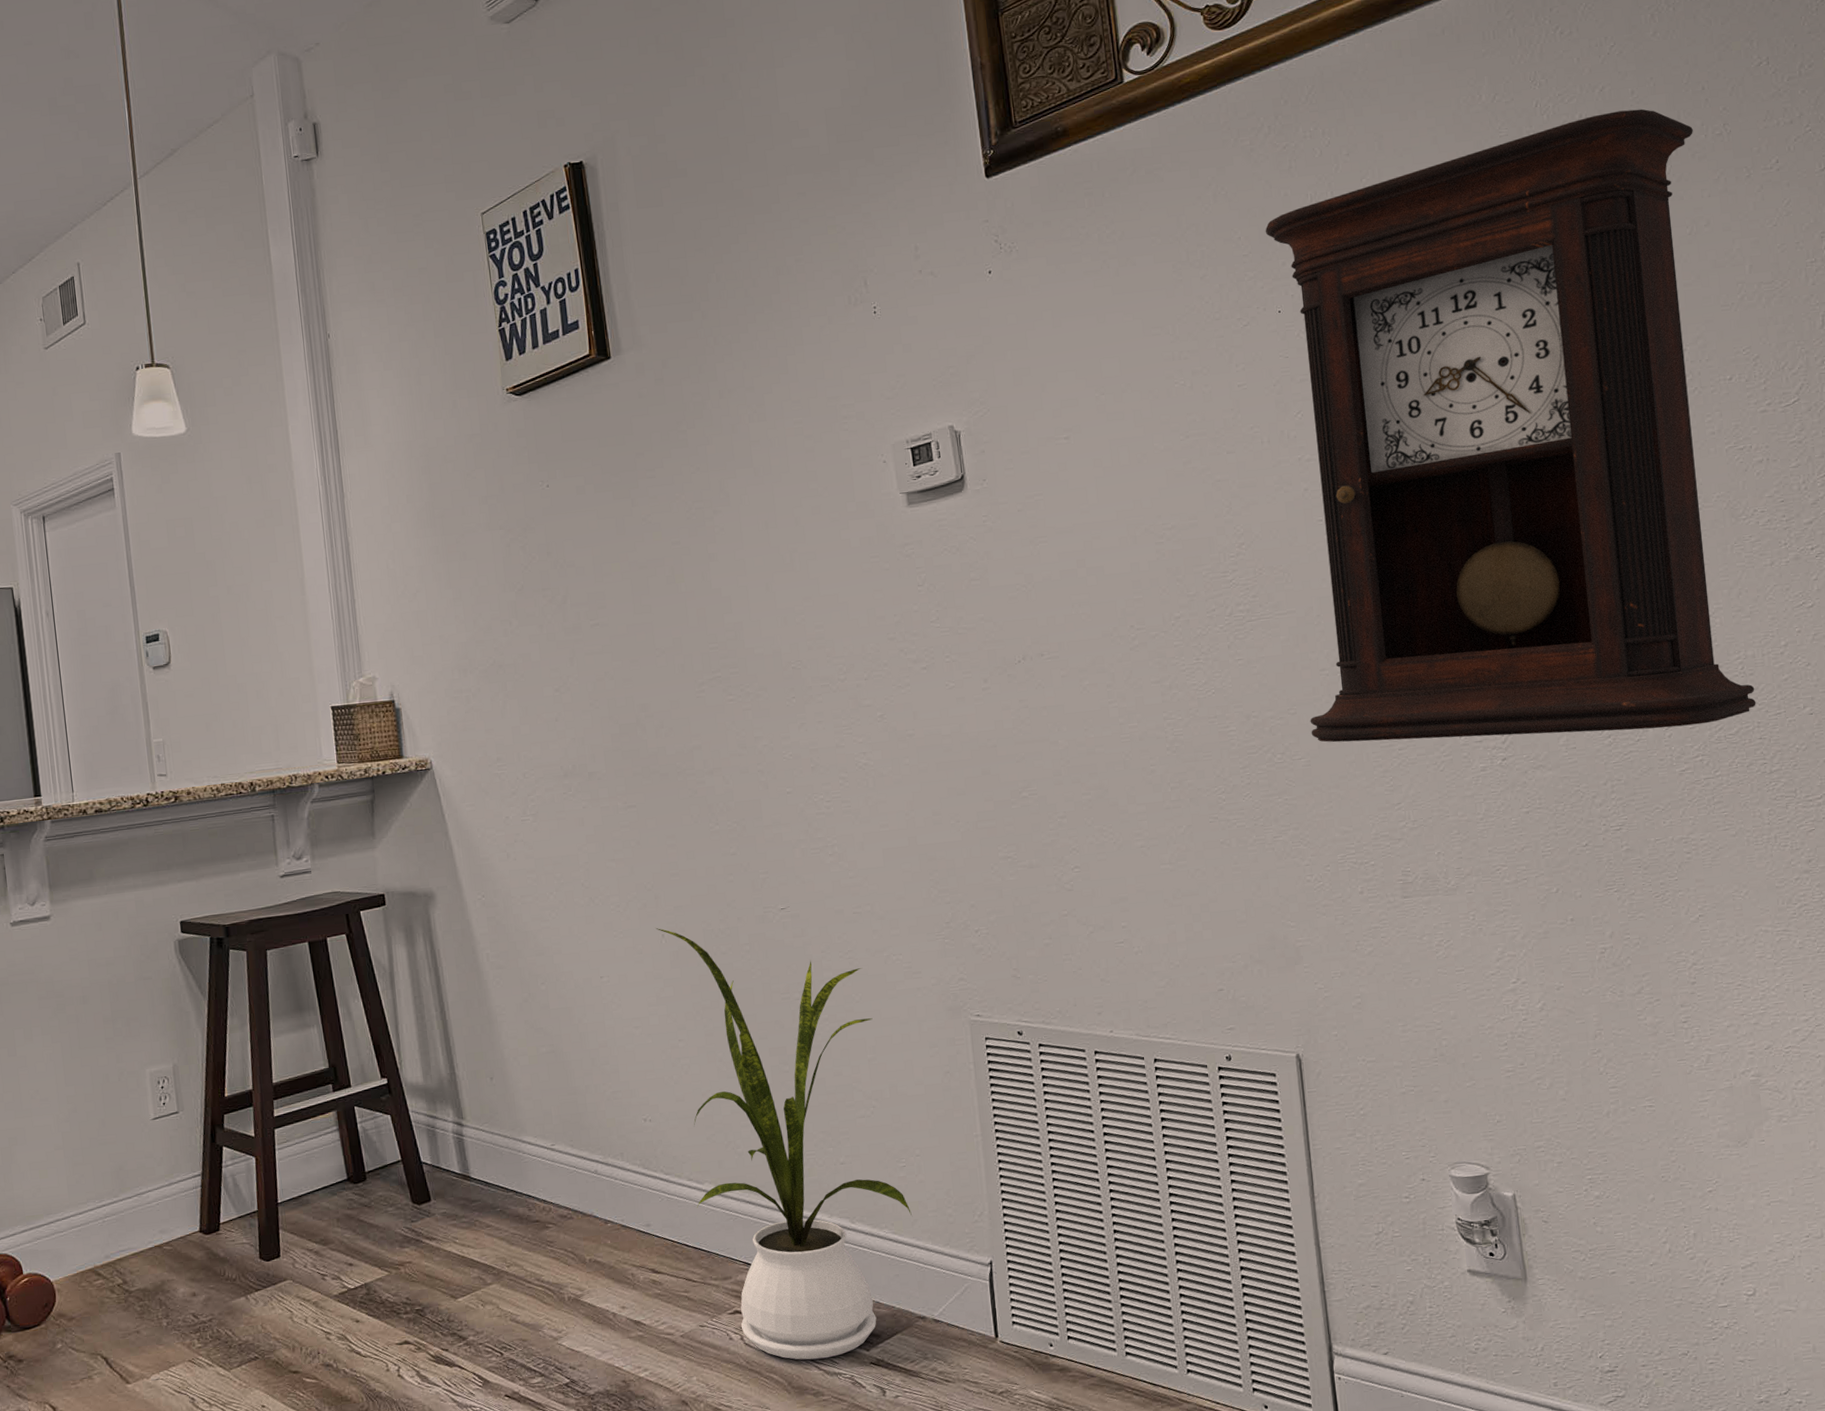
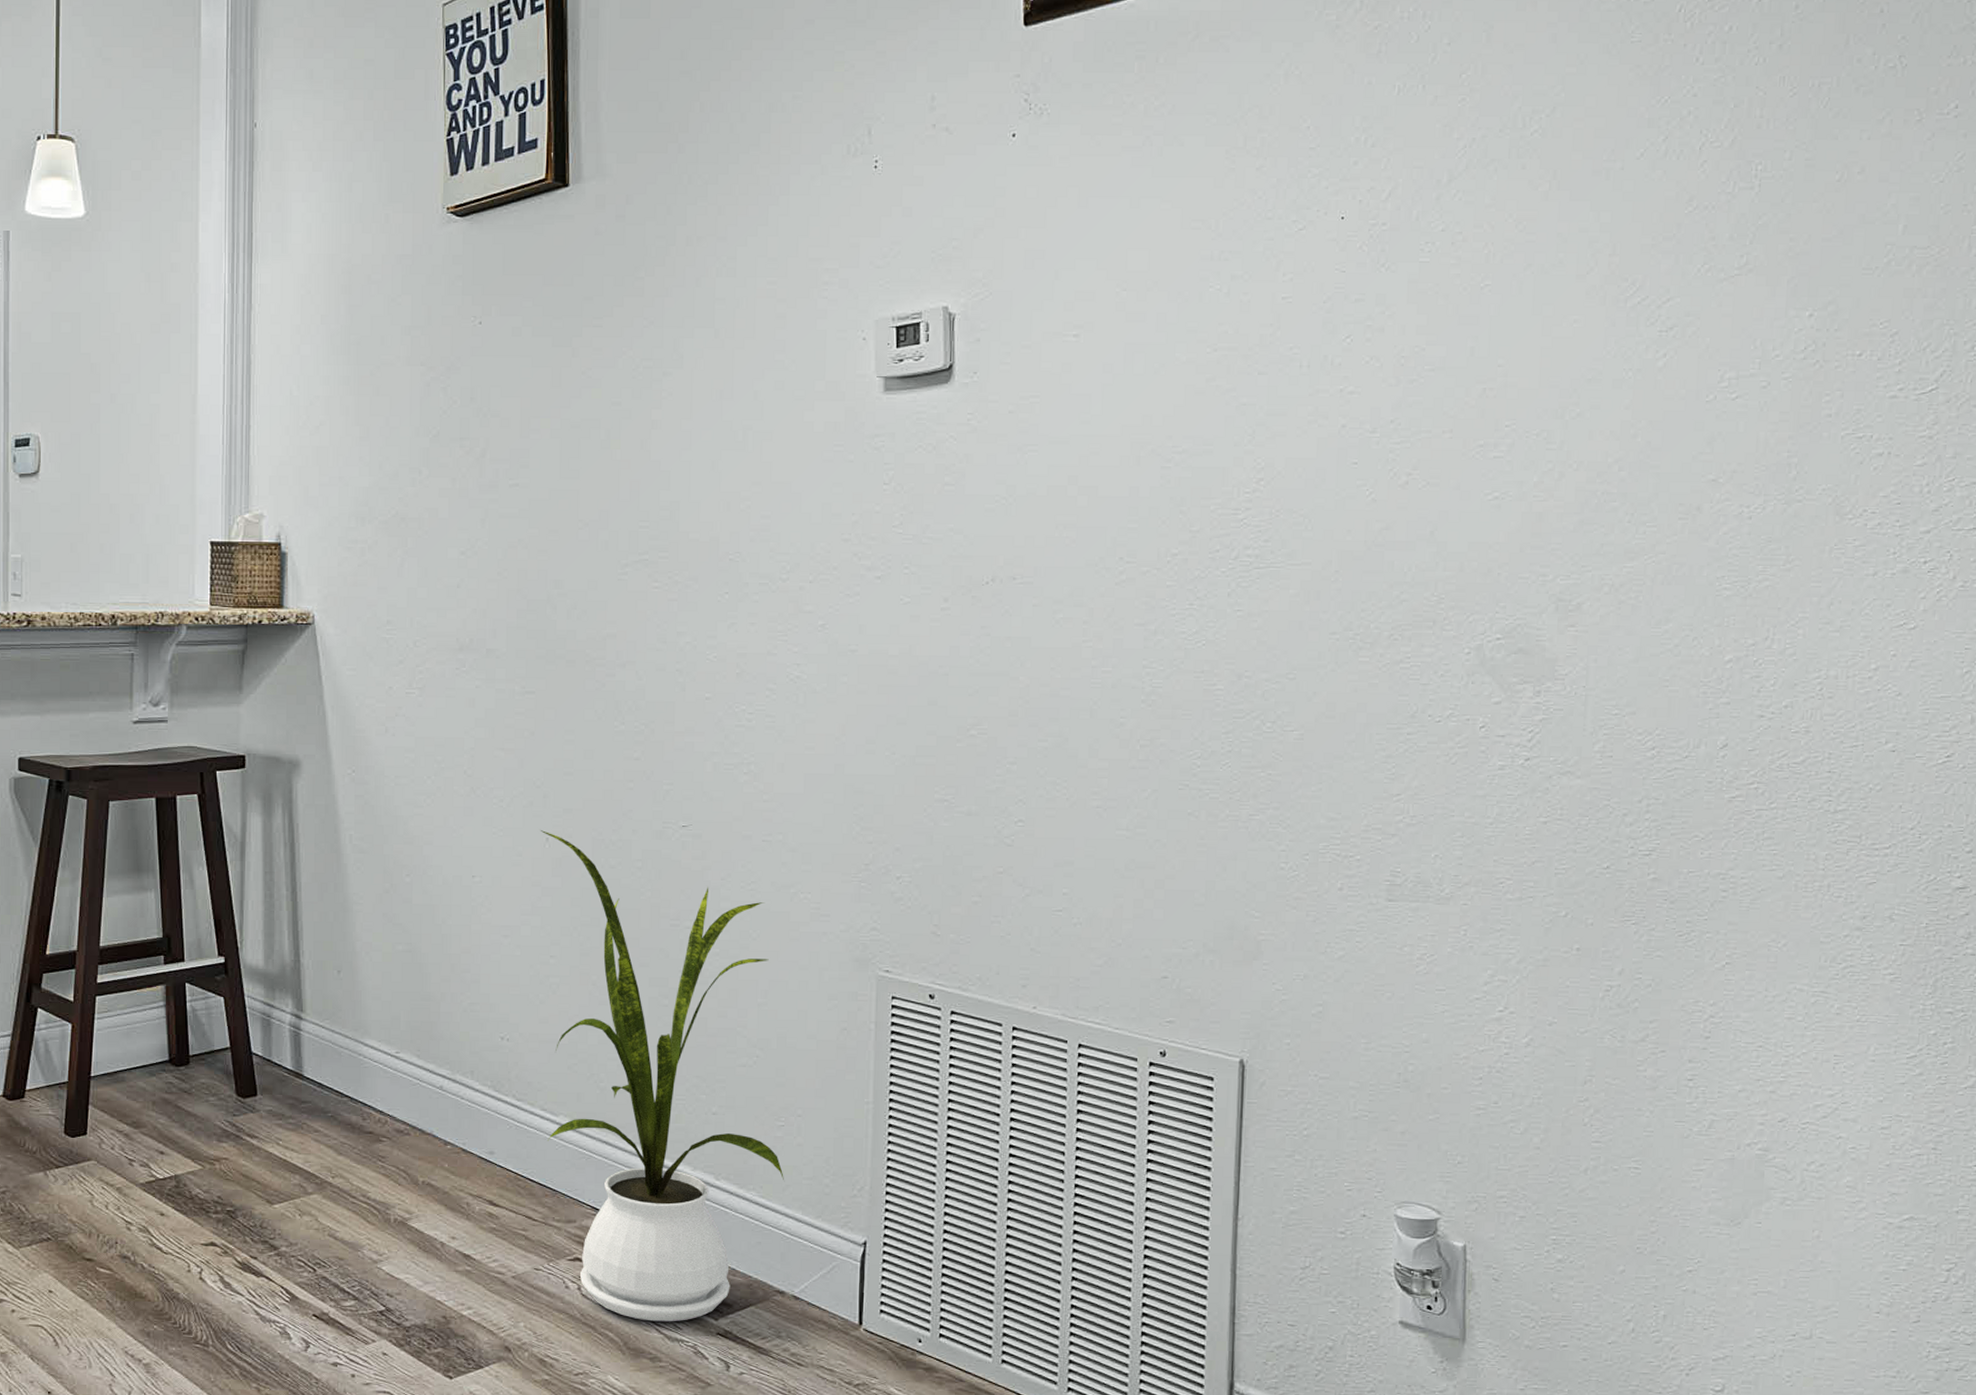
pendulum clock: present [1265,109,1756,743] -> none [1309,27,1862,747]

